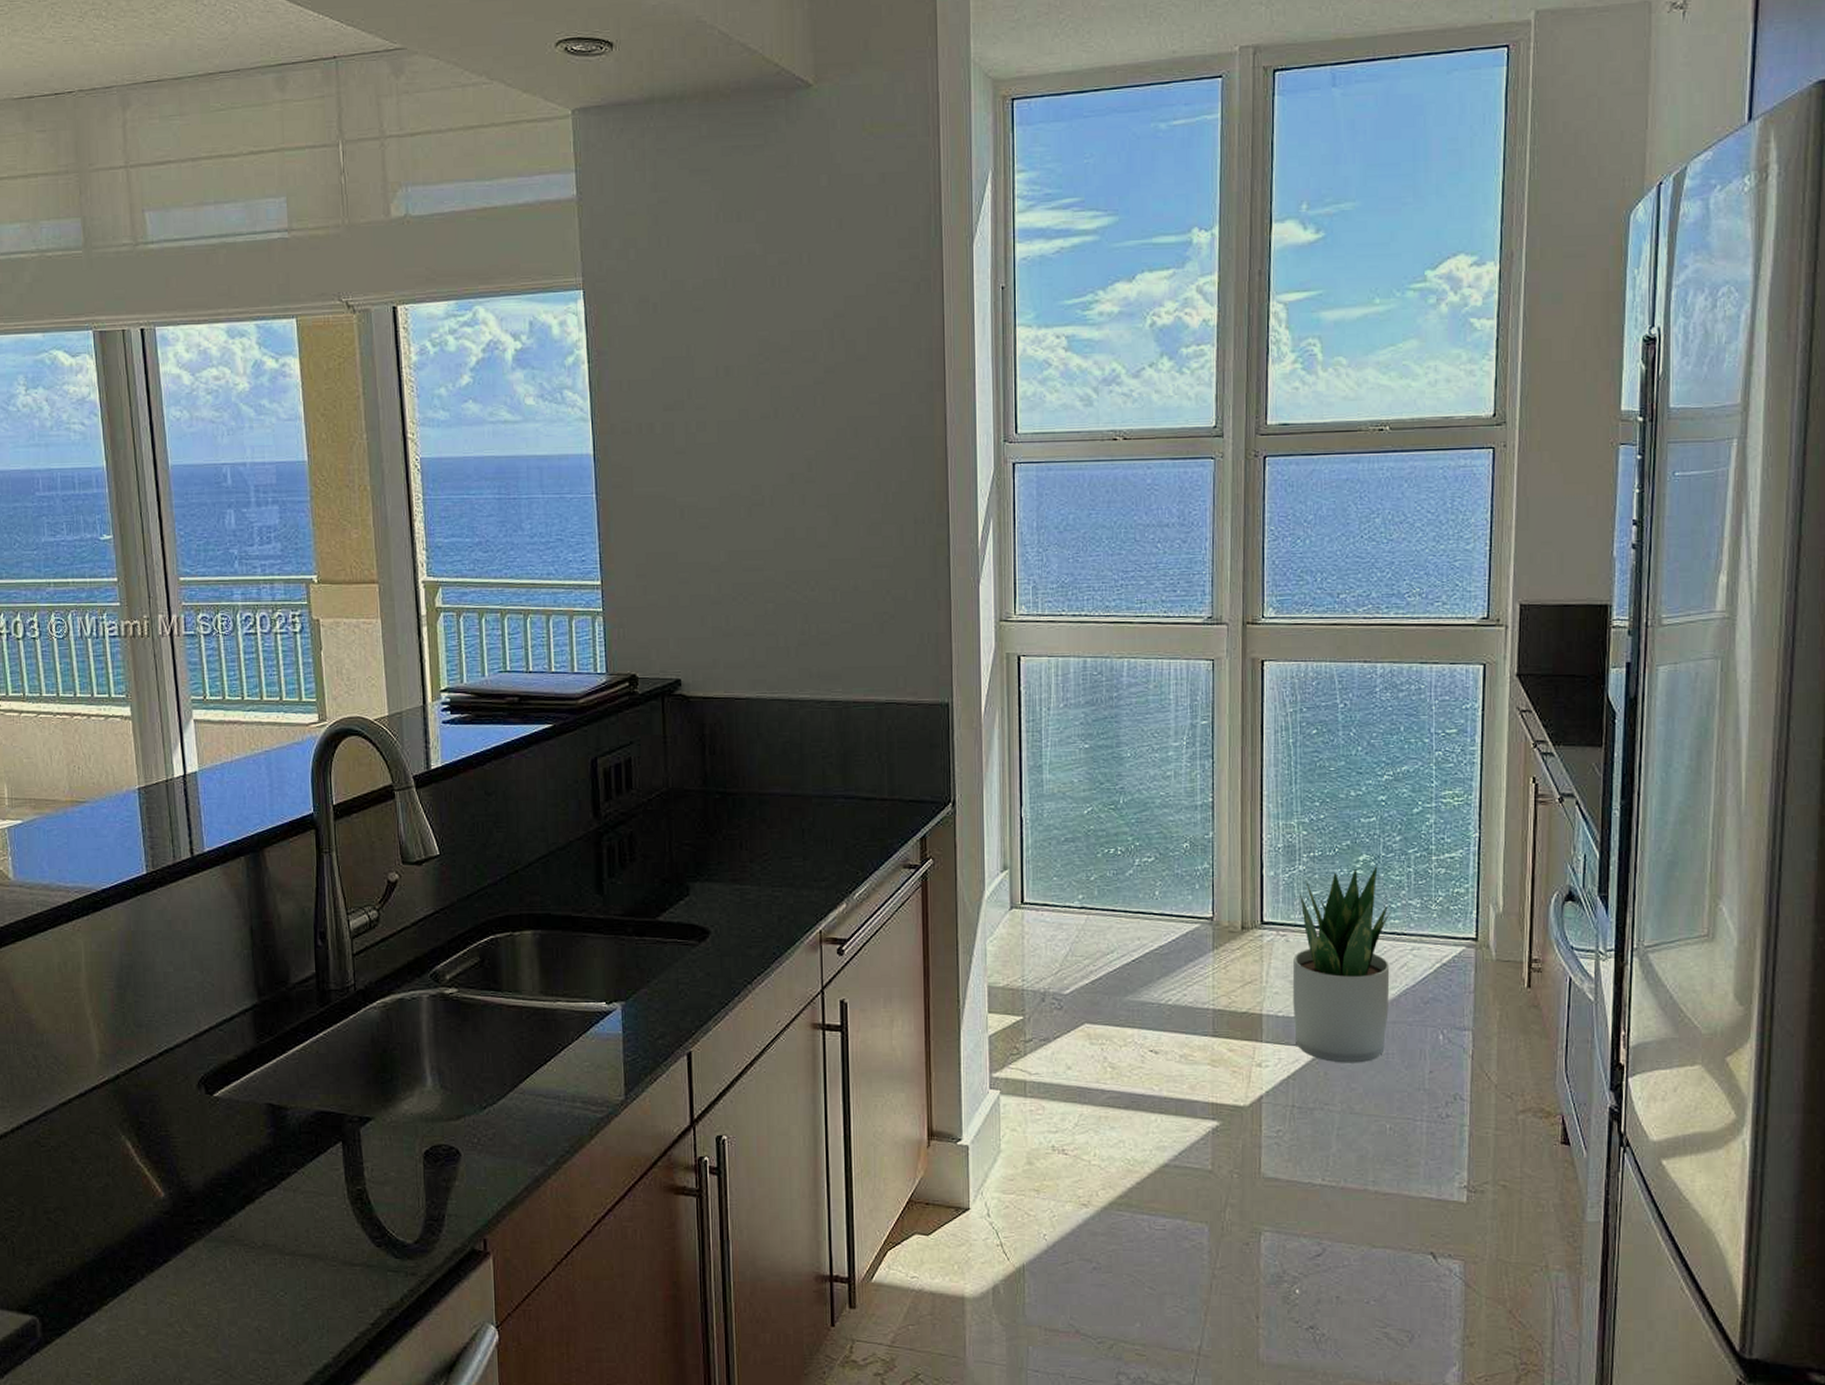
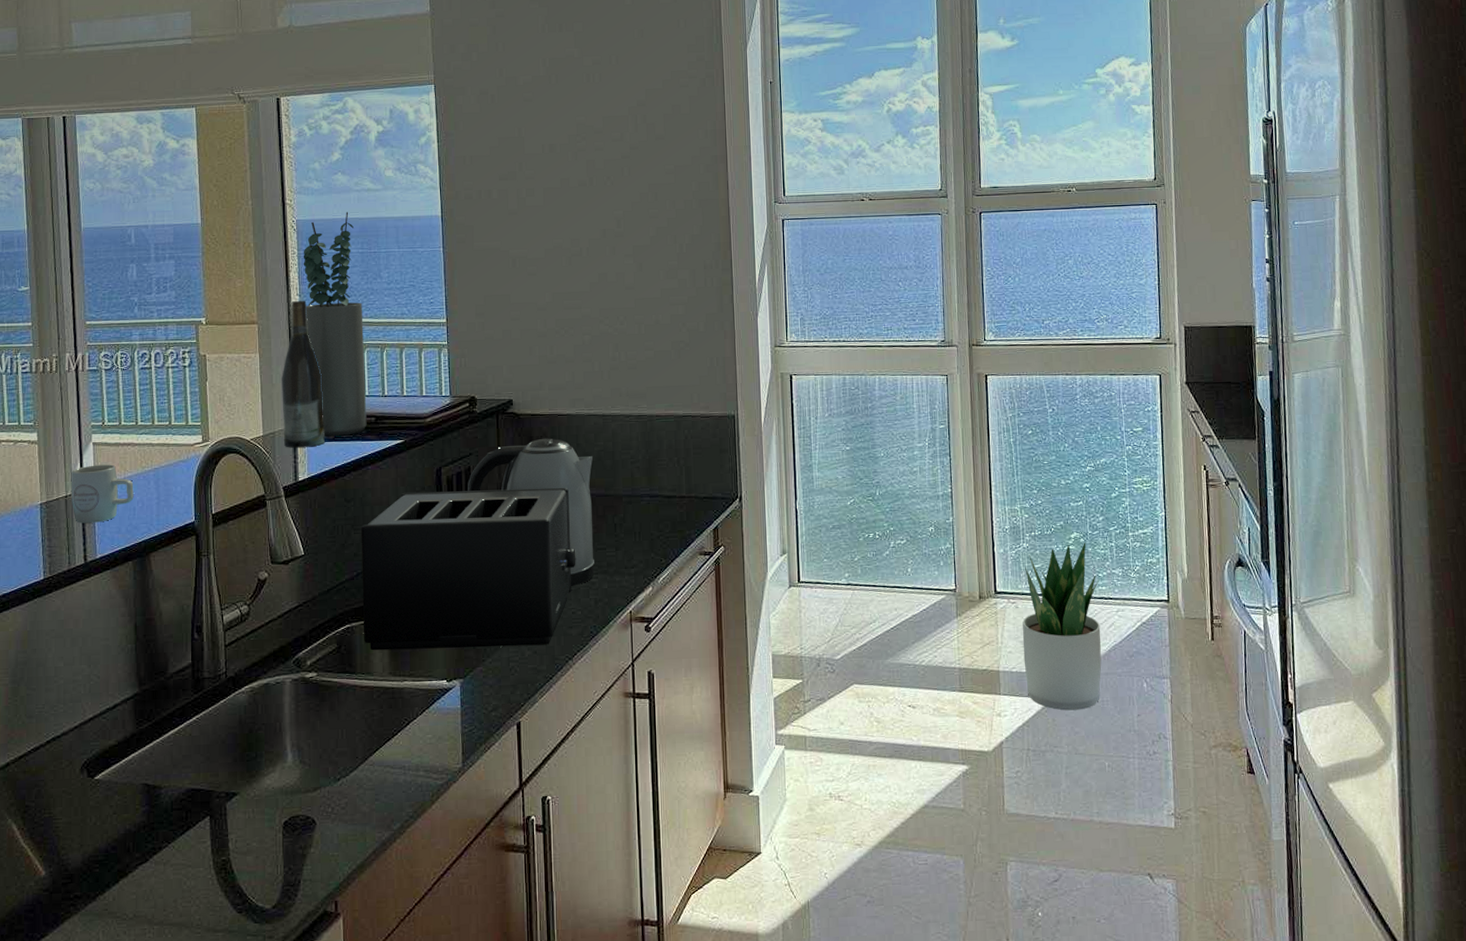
mug: none [171,745,243,812] -> present [71,464,134,523]
wine bottle: none [408,555,461,731] -> present [282,300,326,448]
vase: none [429,448,509,718] -> present [303,211,367,436]
toaster: none [504,784,757,967] -> present [360,487,576,651]
kettle: none [628,726,778,900] -> present [468,438,595,586]

